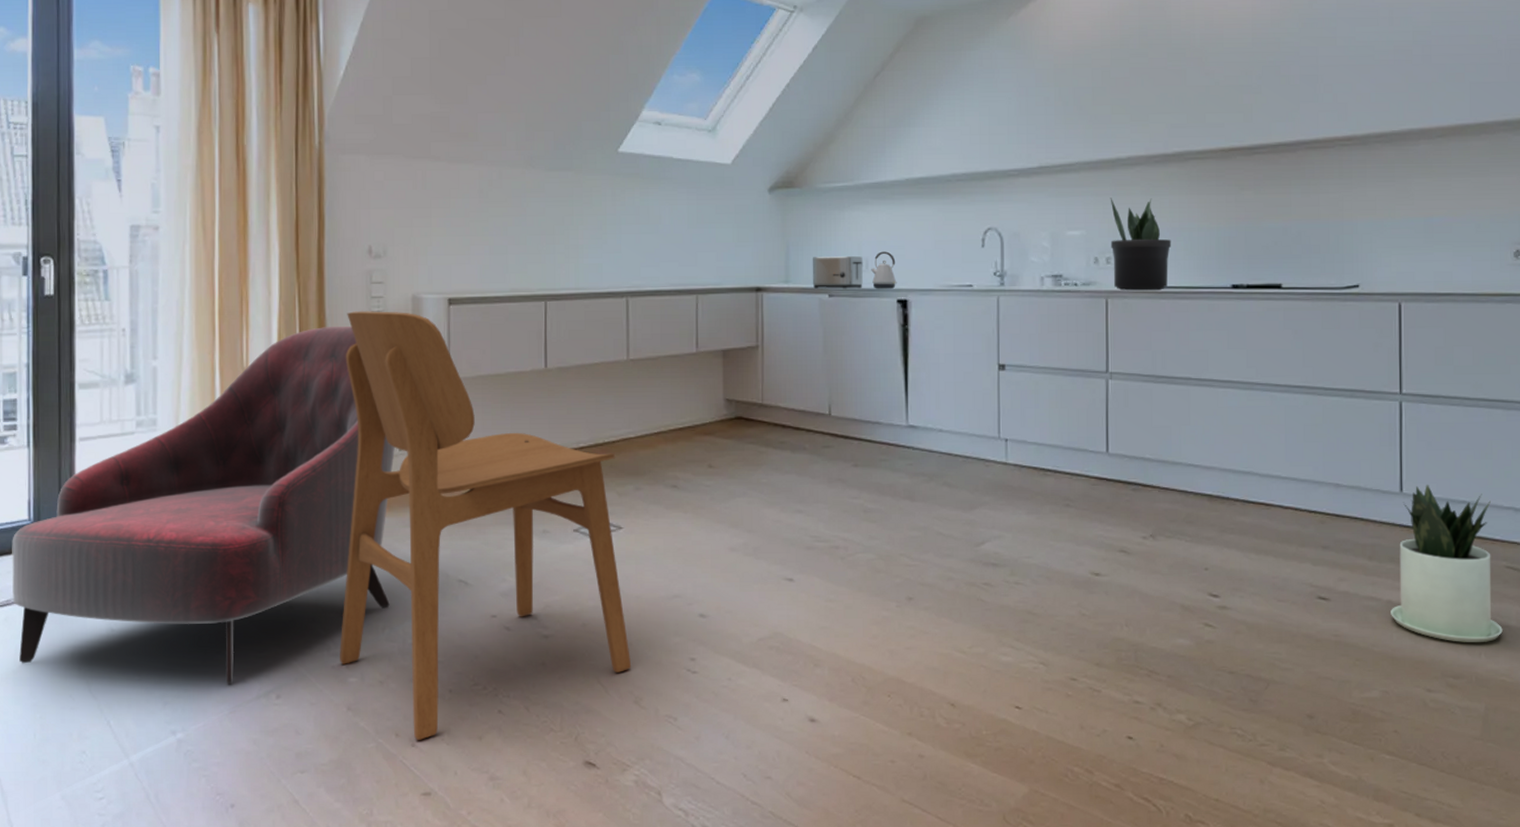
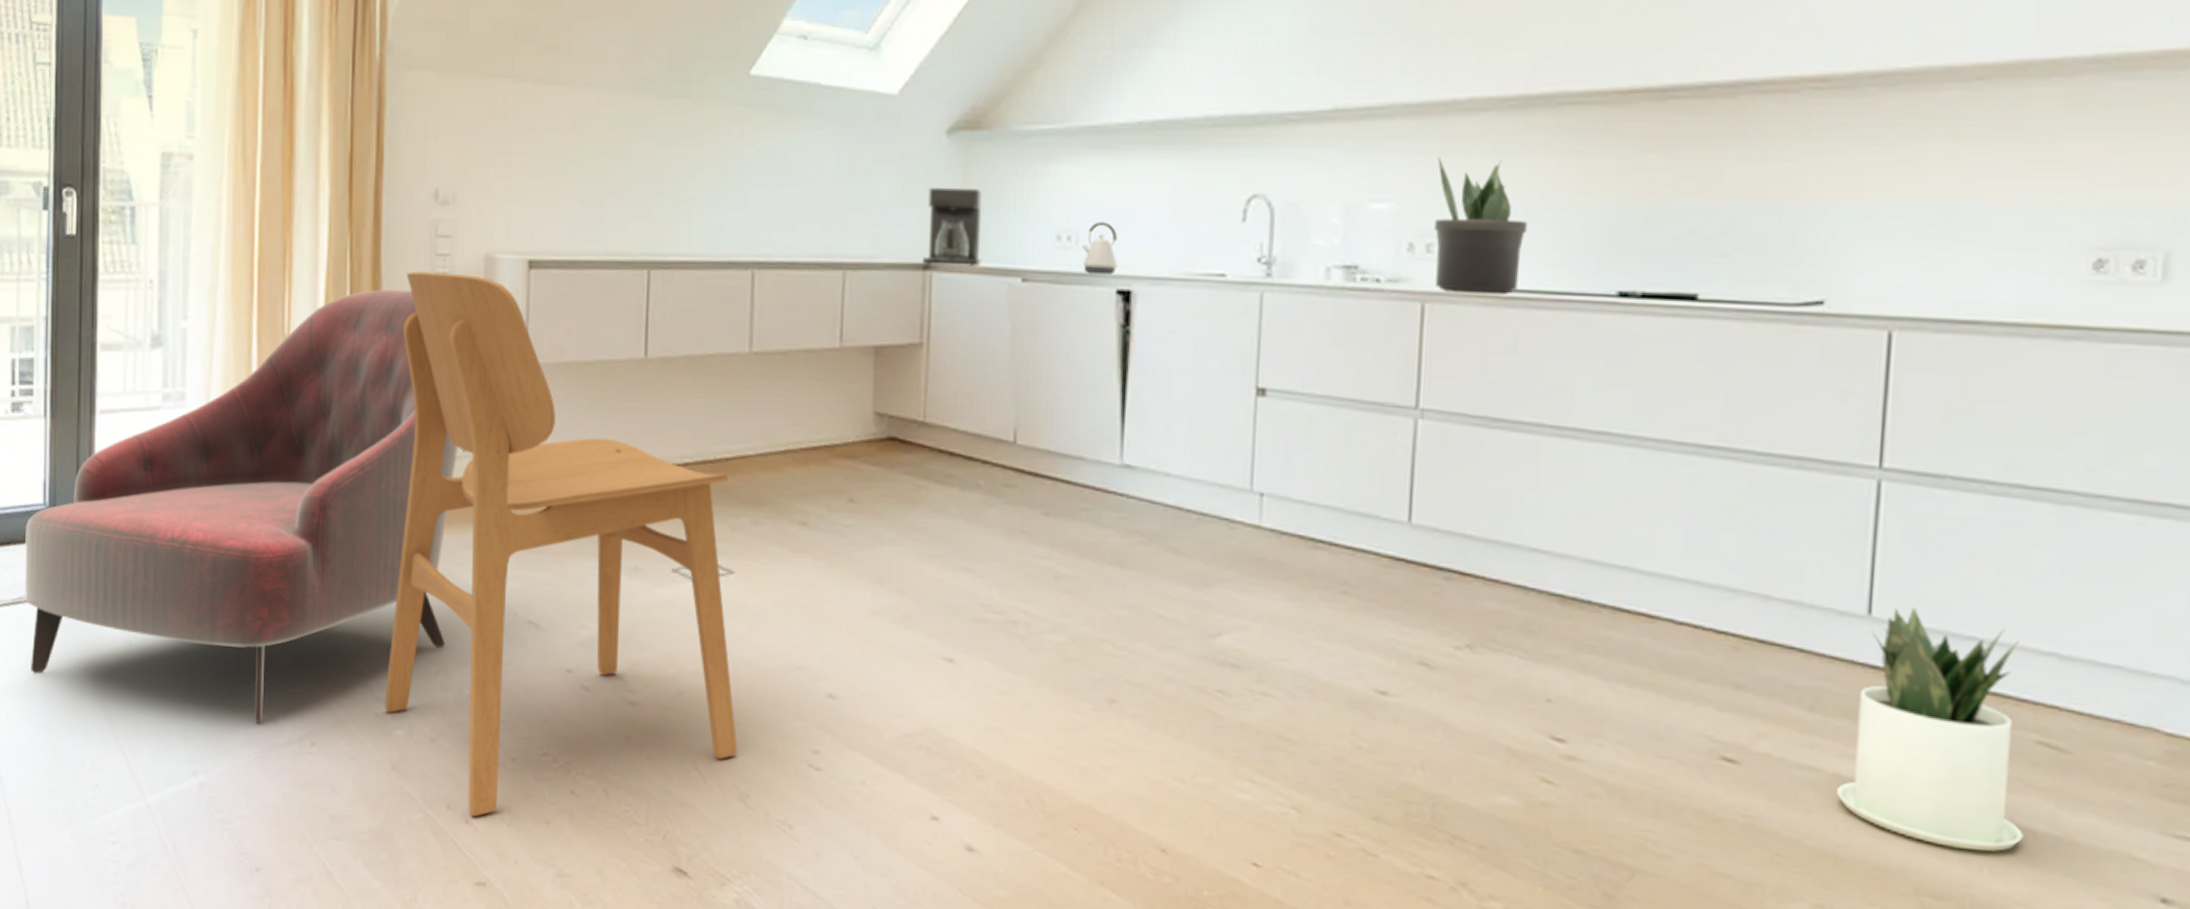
coffee maker: none [755,230,799,288] -> present [923,187,983,267]
toaster: present [812,256,863,290] -> none [1000,226,1072,273]

